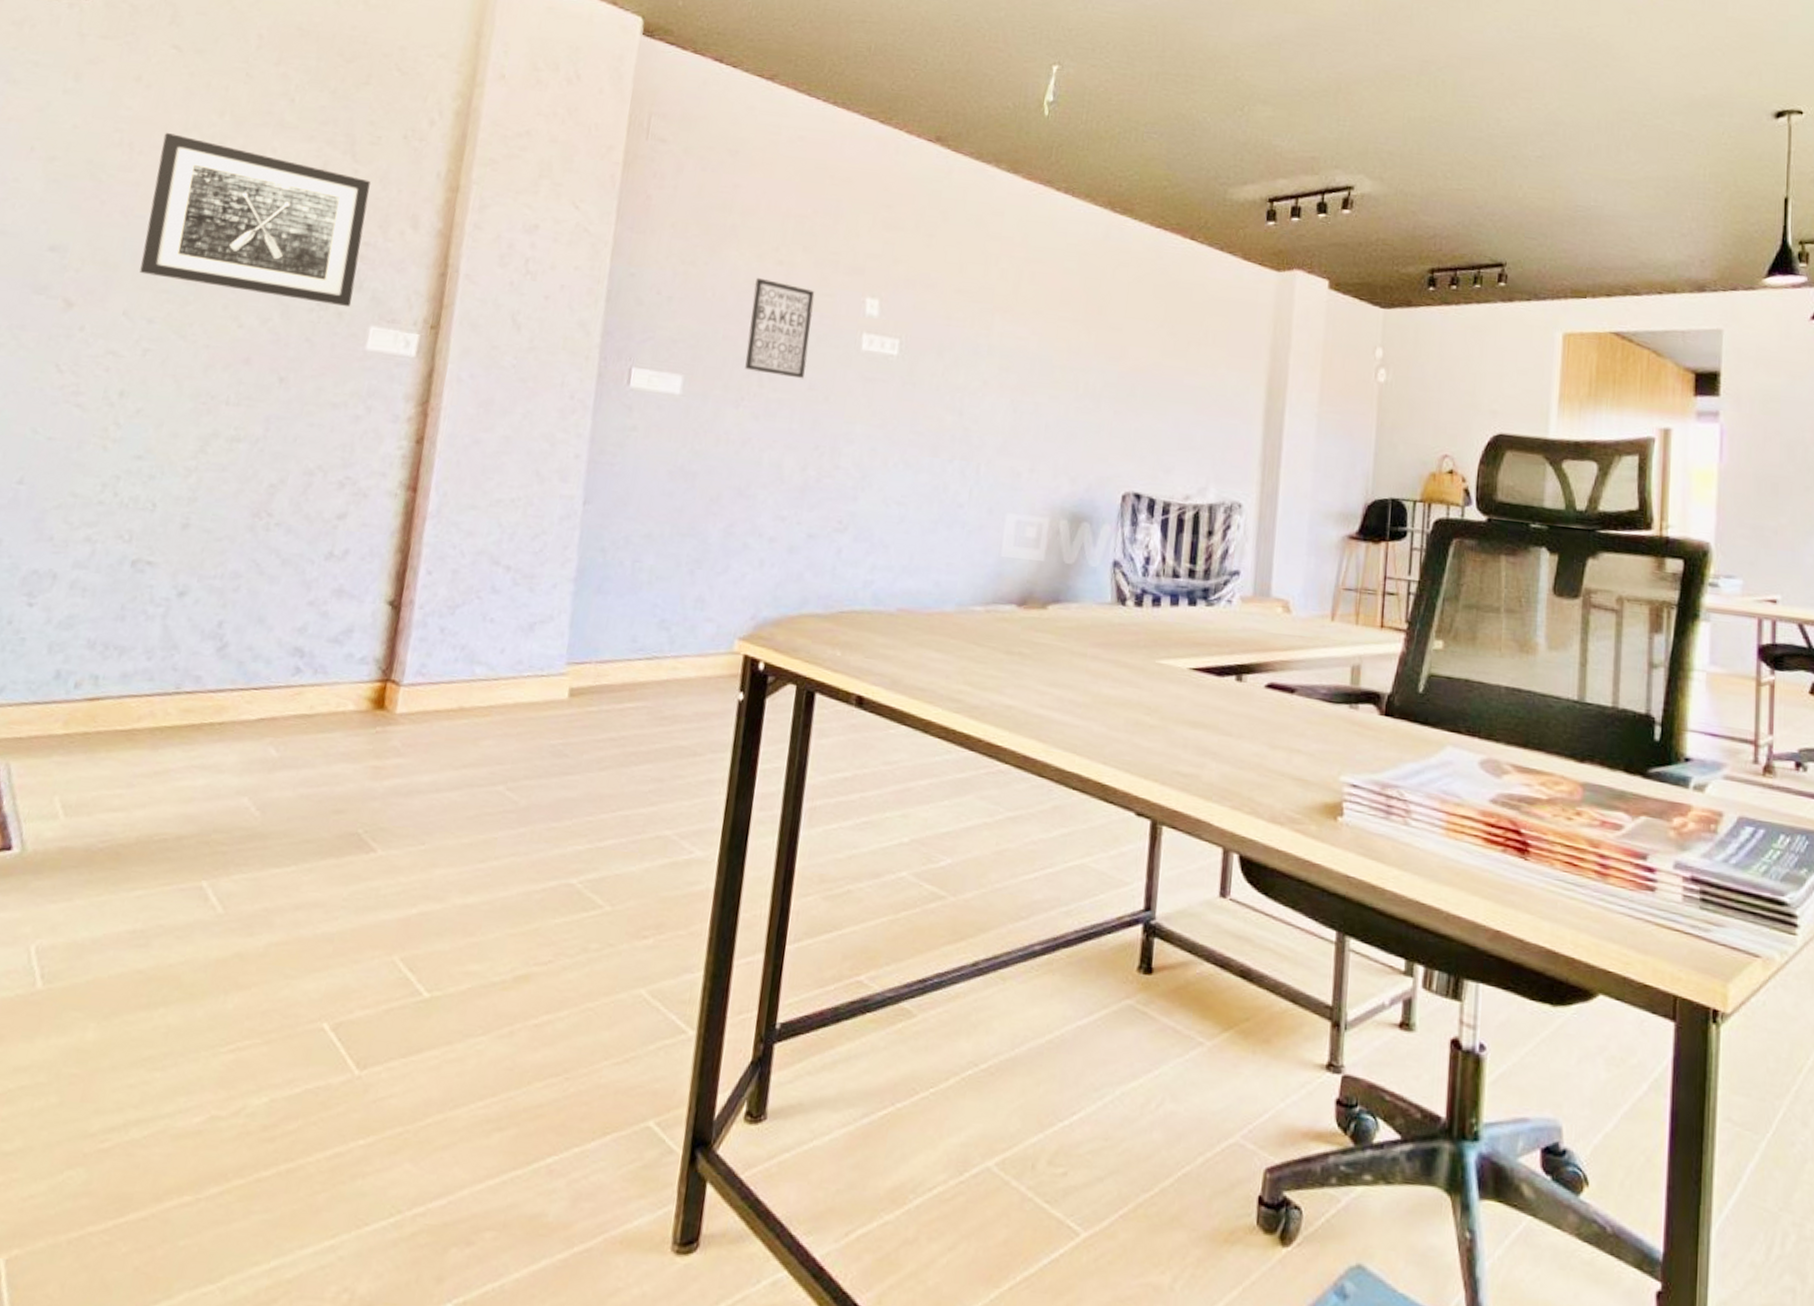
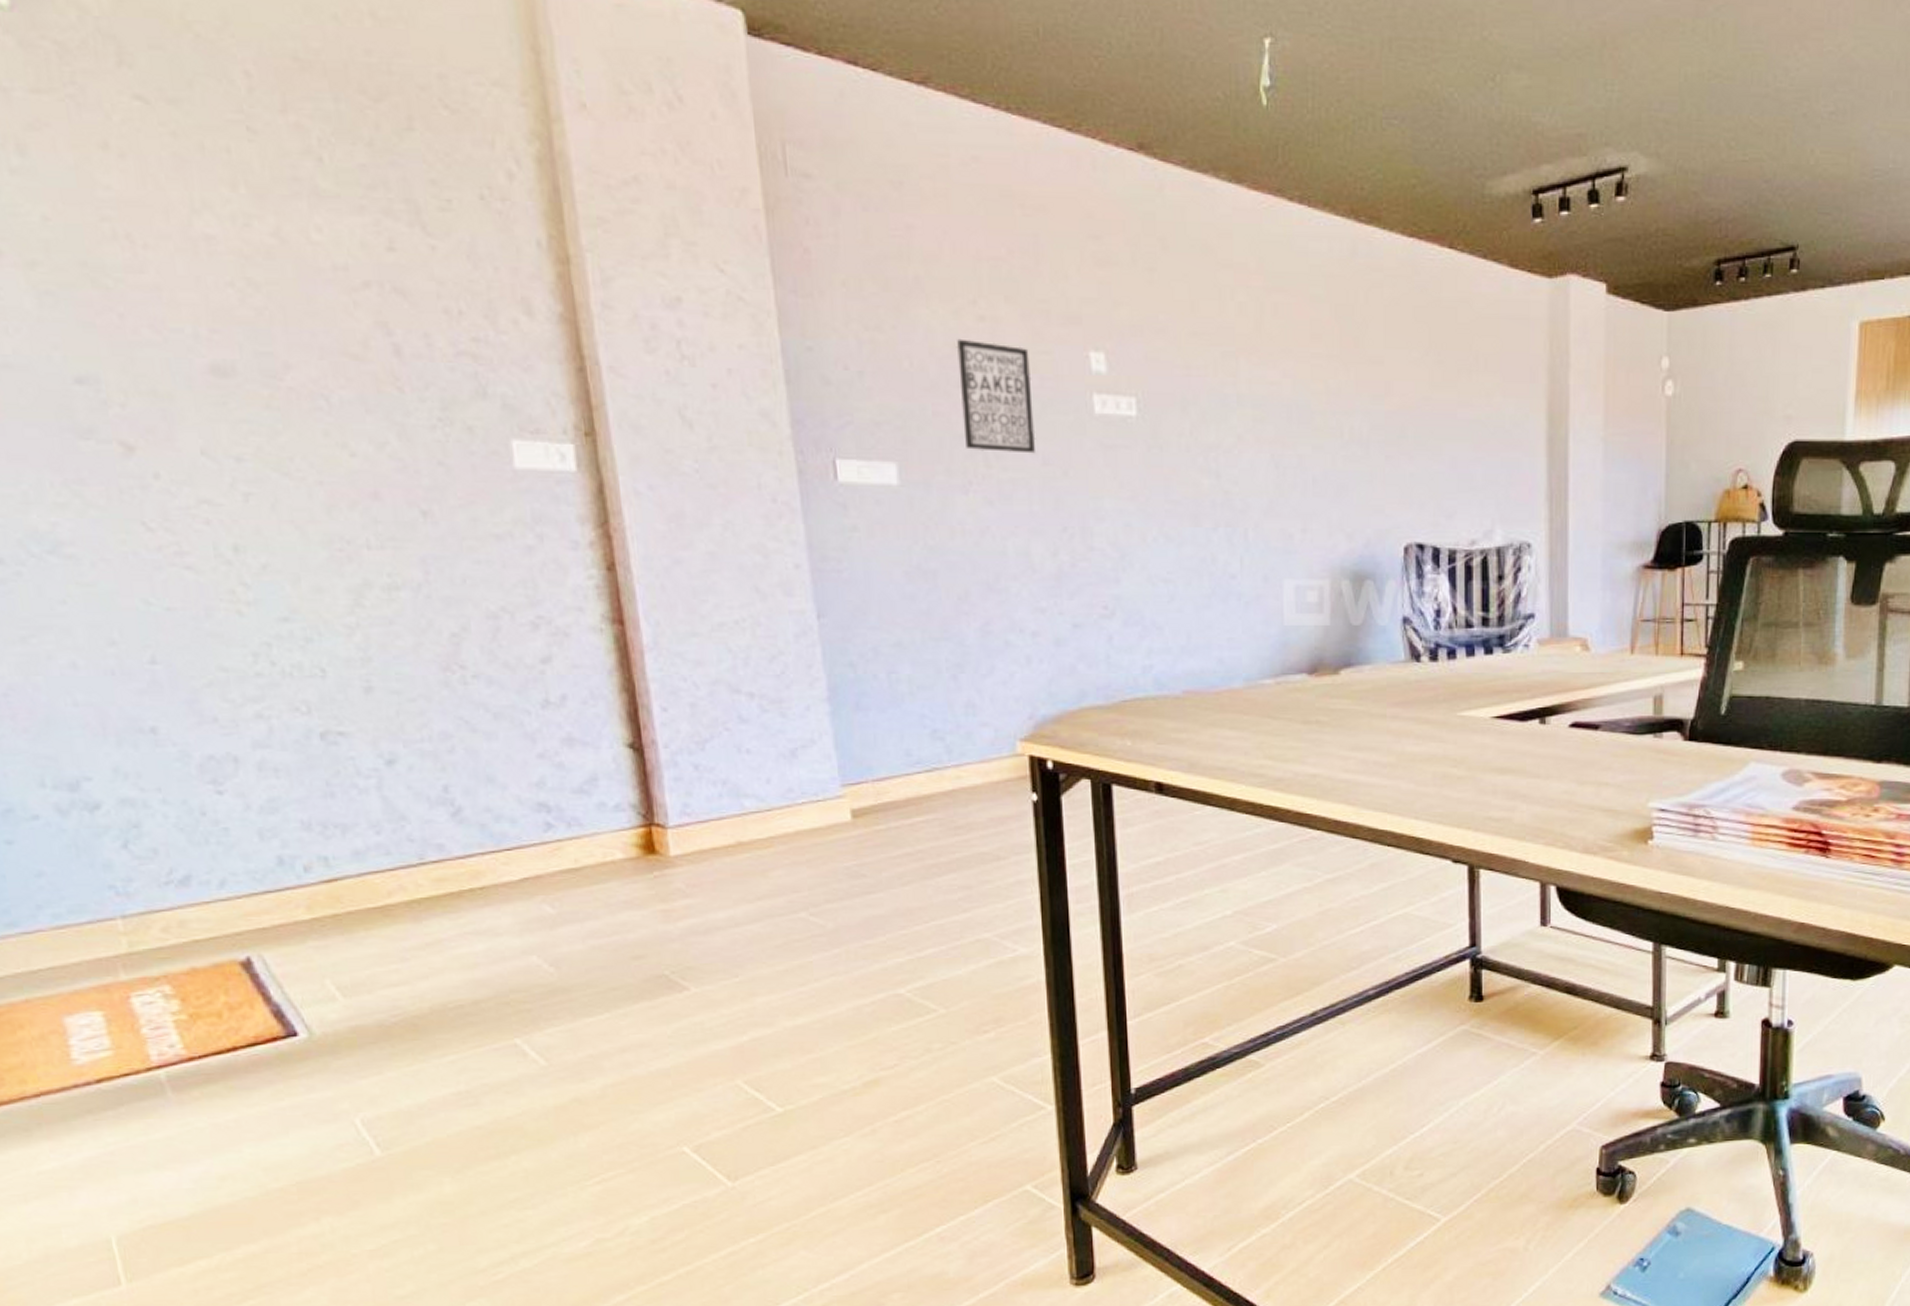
wall art: present [139,132,371,307] -> none [168,216,480,420]

